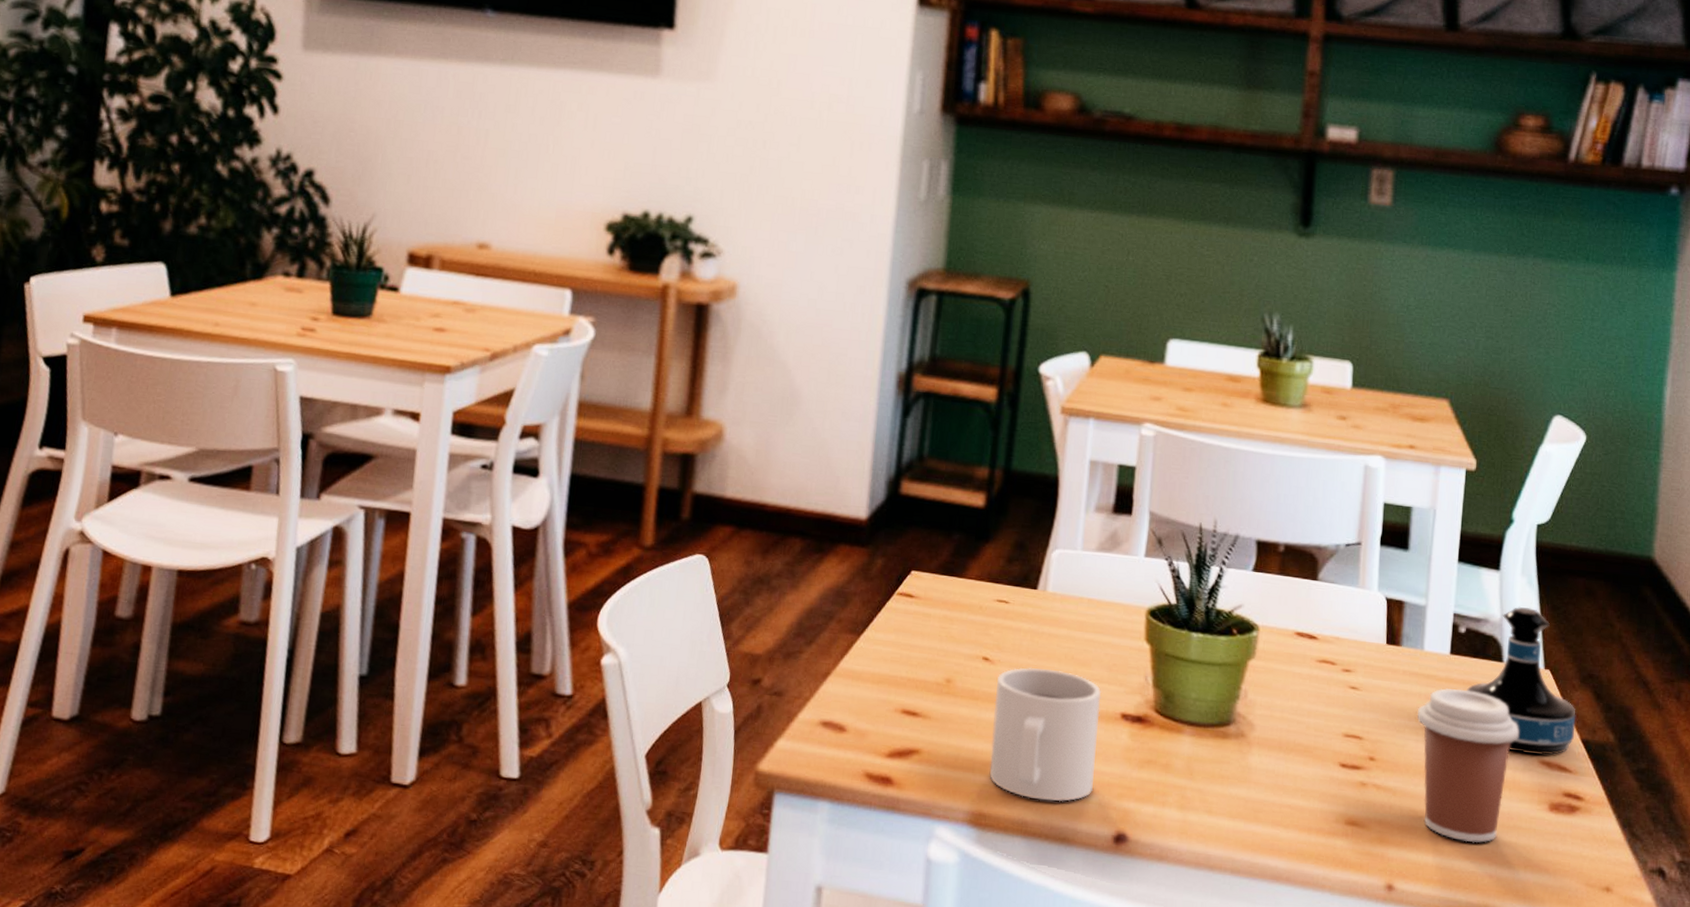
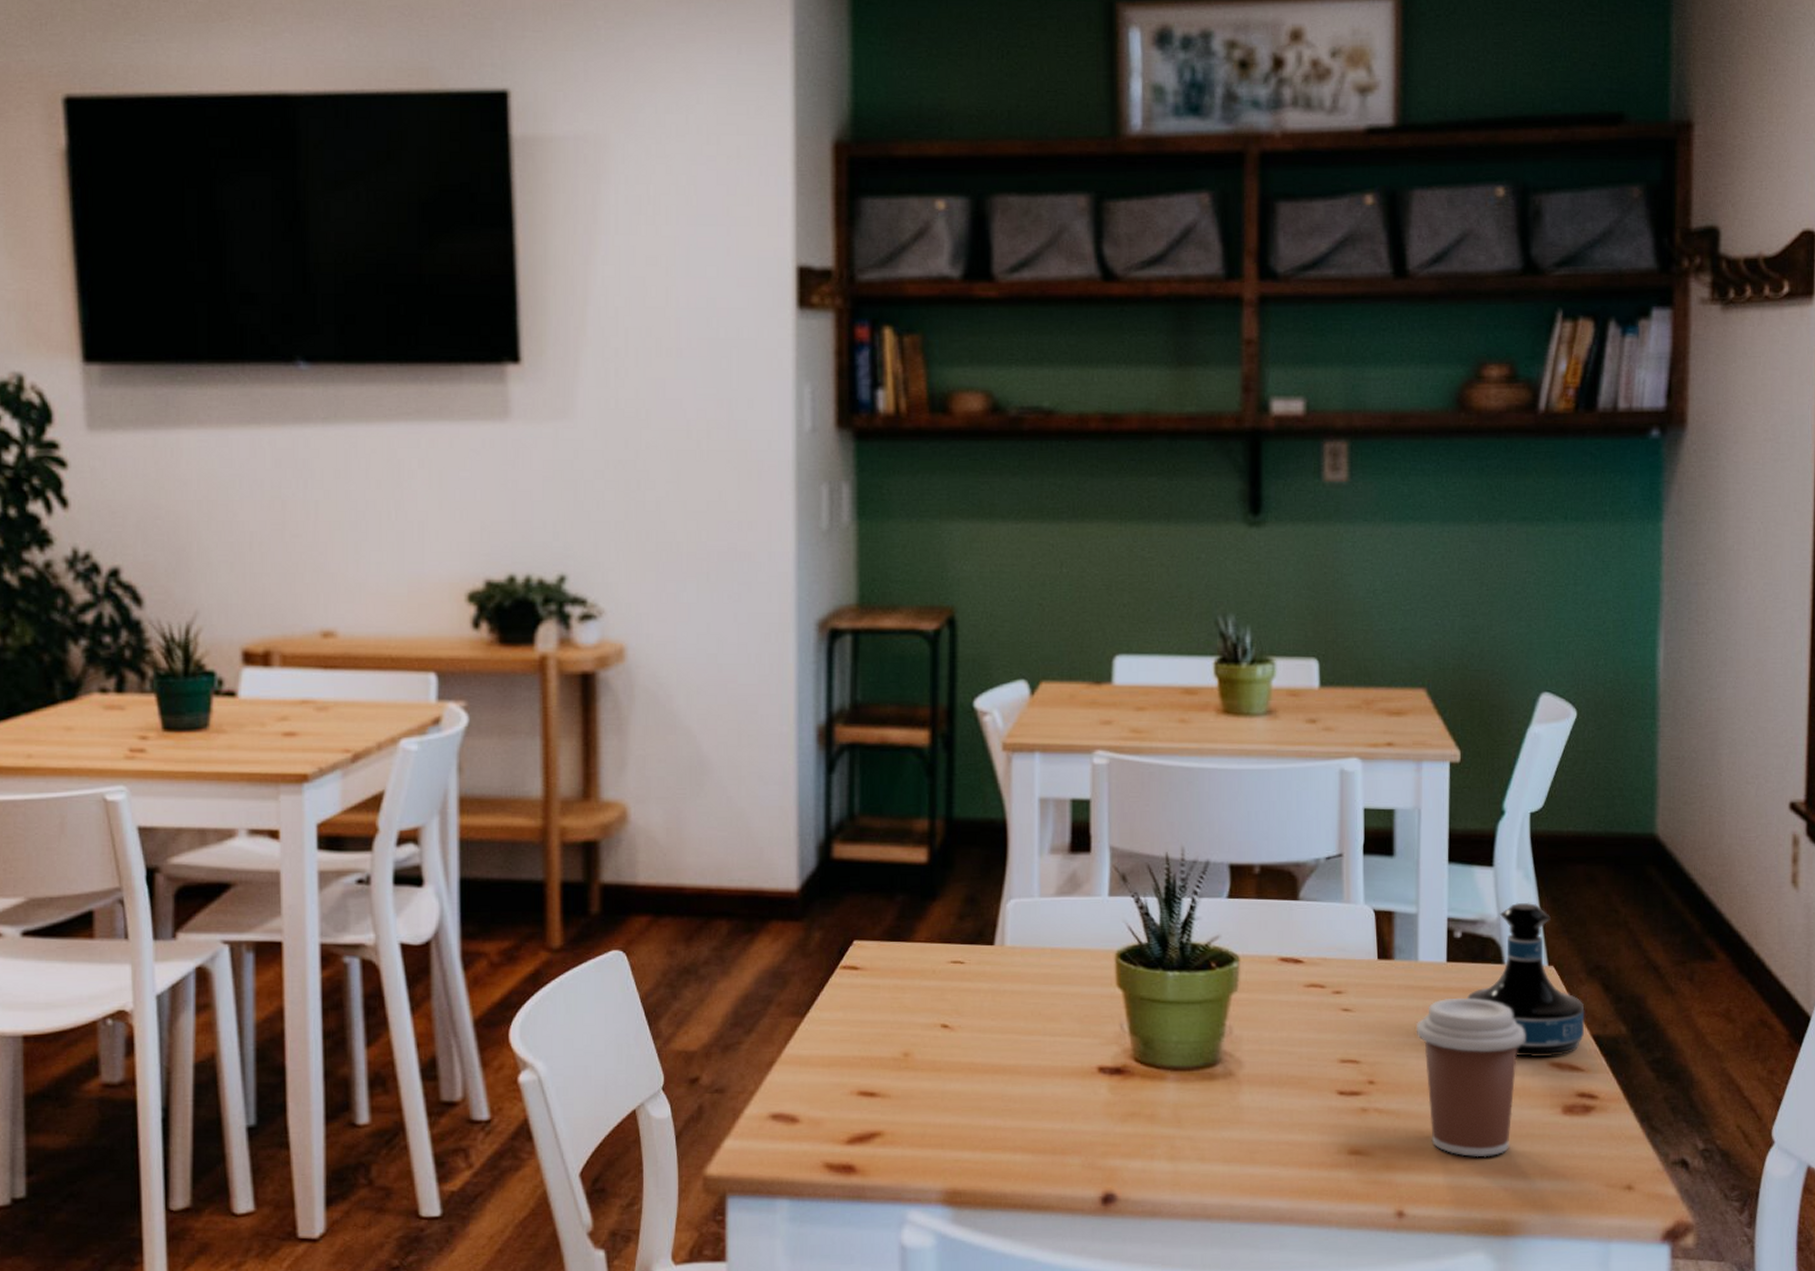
mug: present [989,667,1102,802] -> none [959,1028,1075,1169]

